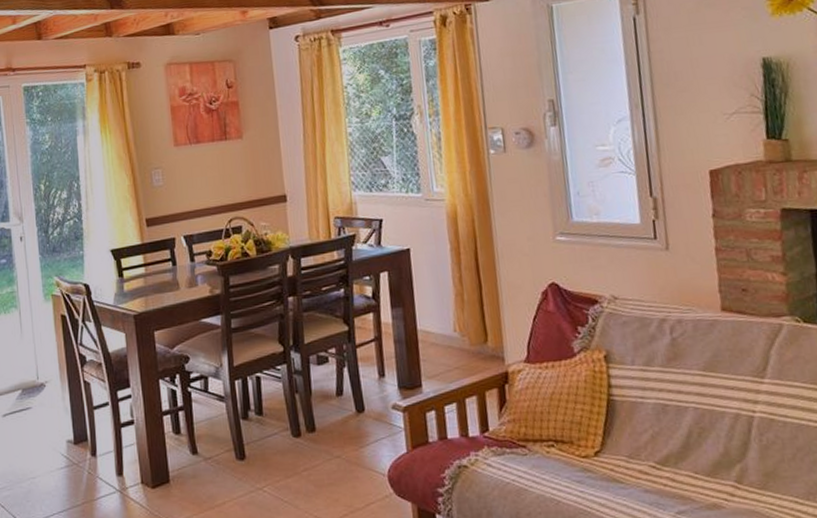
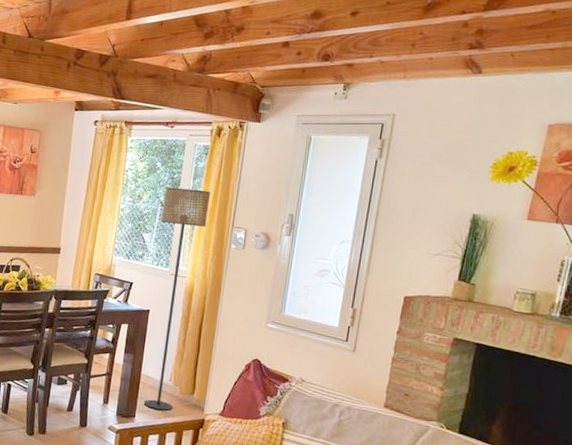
floor lamp: none [395,92,466,371] -> present [143,187,211,411]

